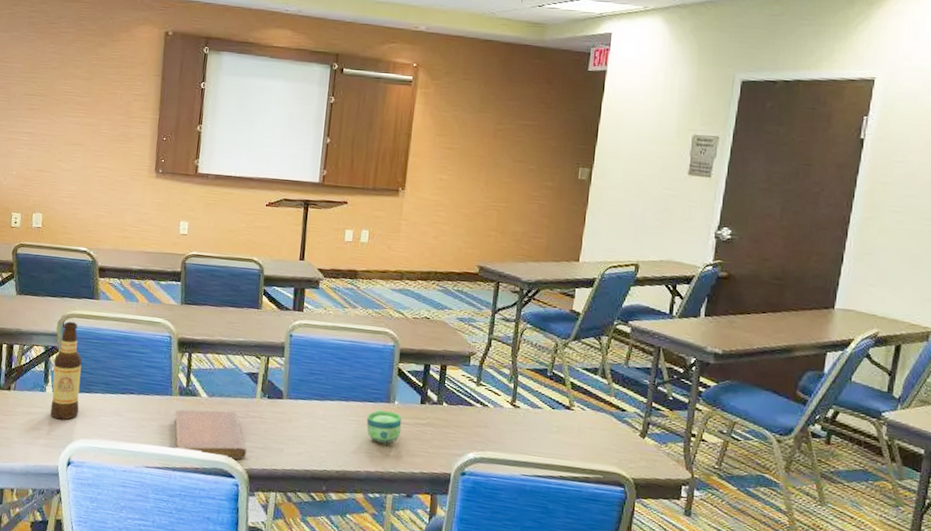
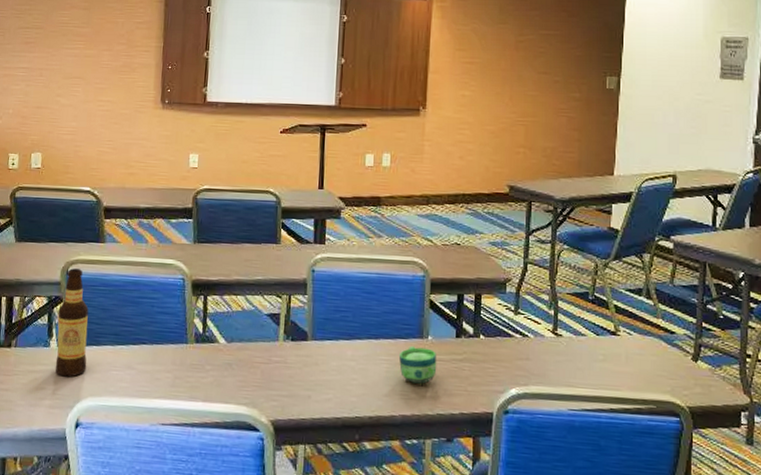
notebook: present [174,409,247,460] -> none [191,357,272,411]

